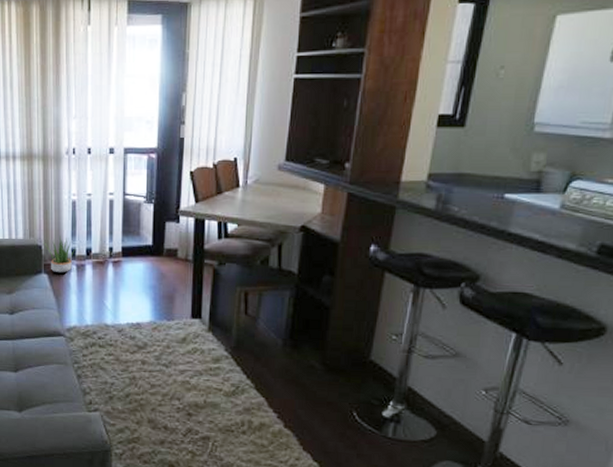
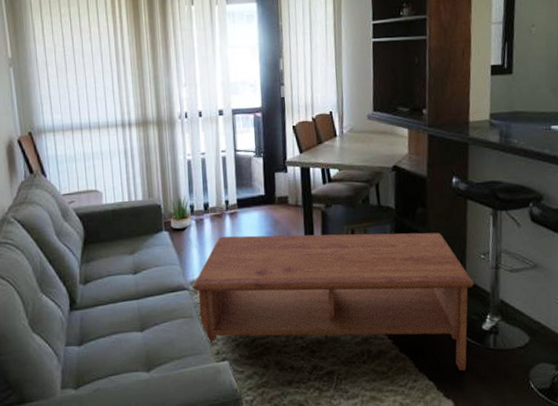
coffee table: none [68,285,381,456] -> present [192,232,475,371]

